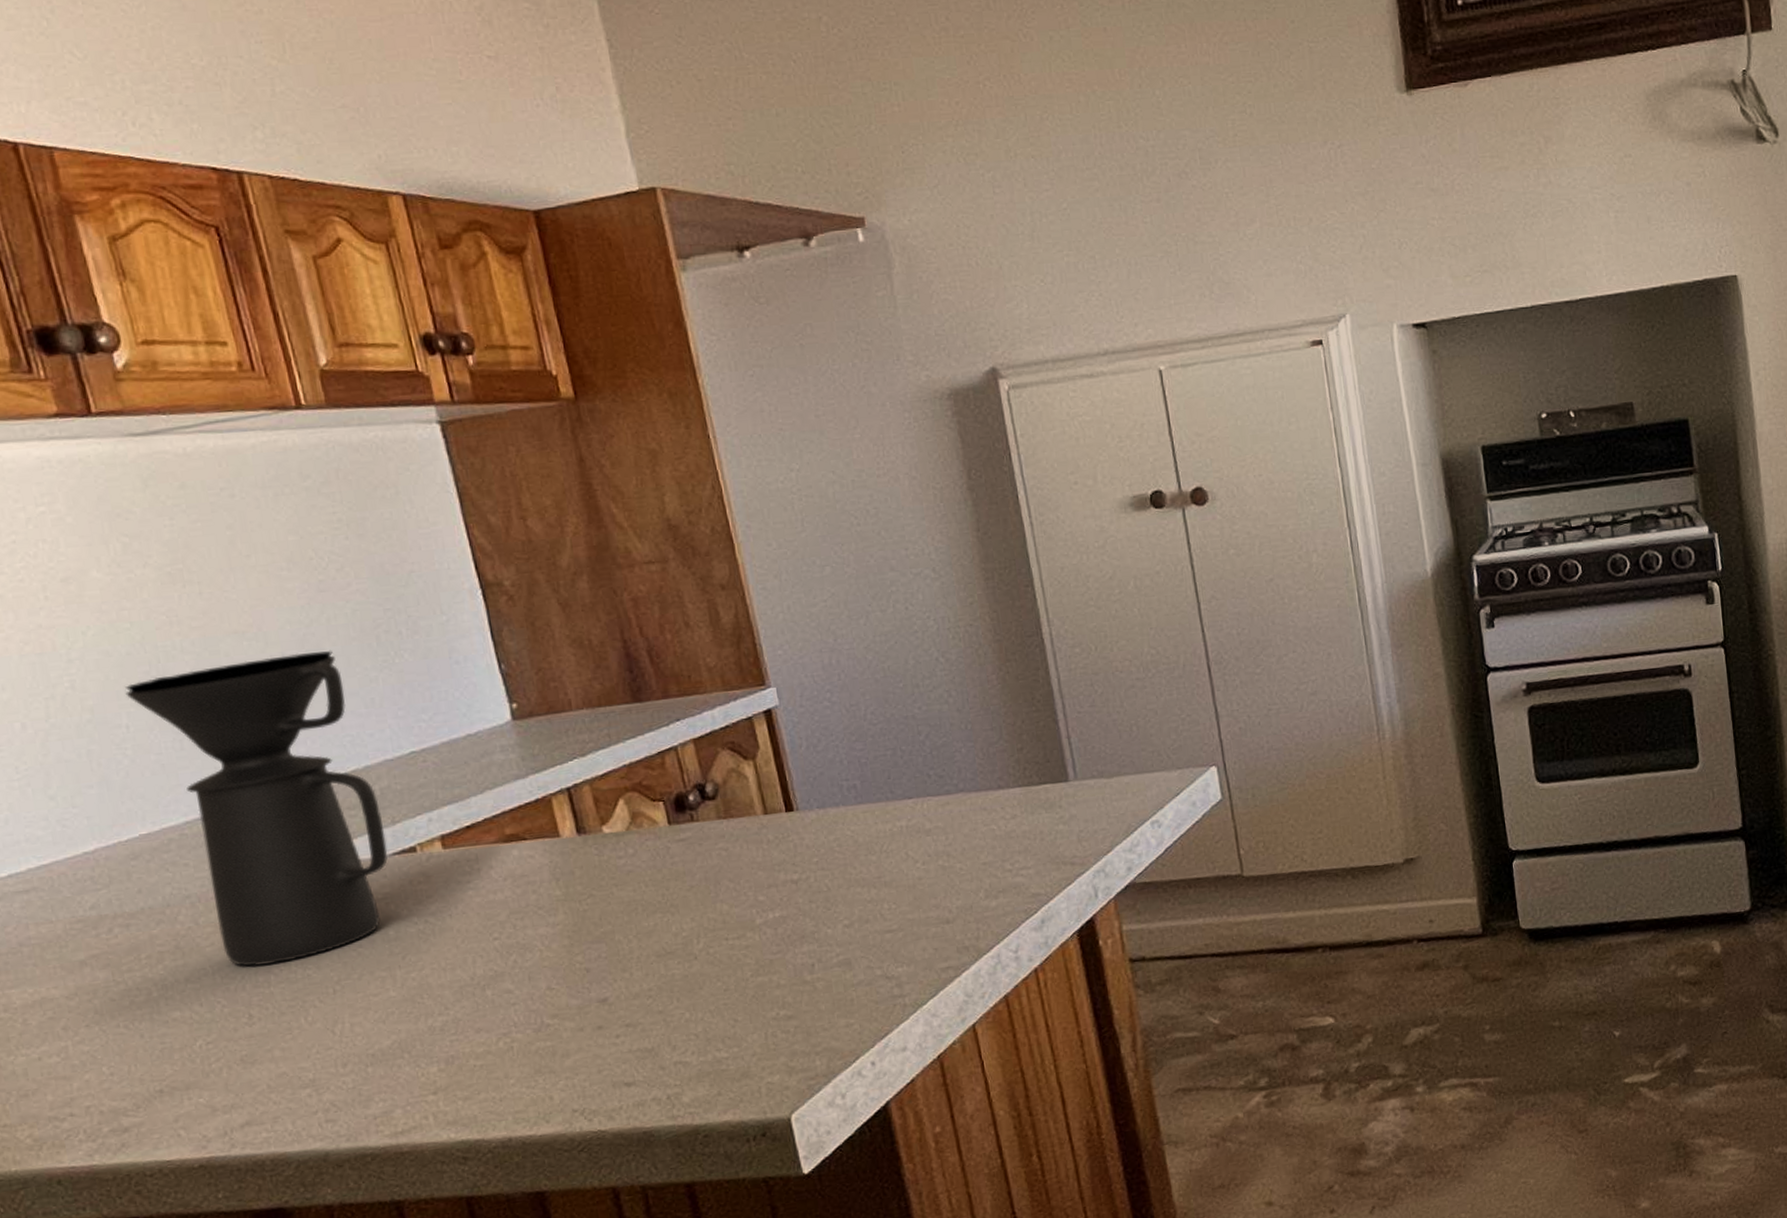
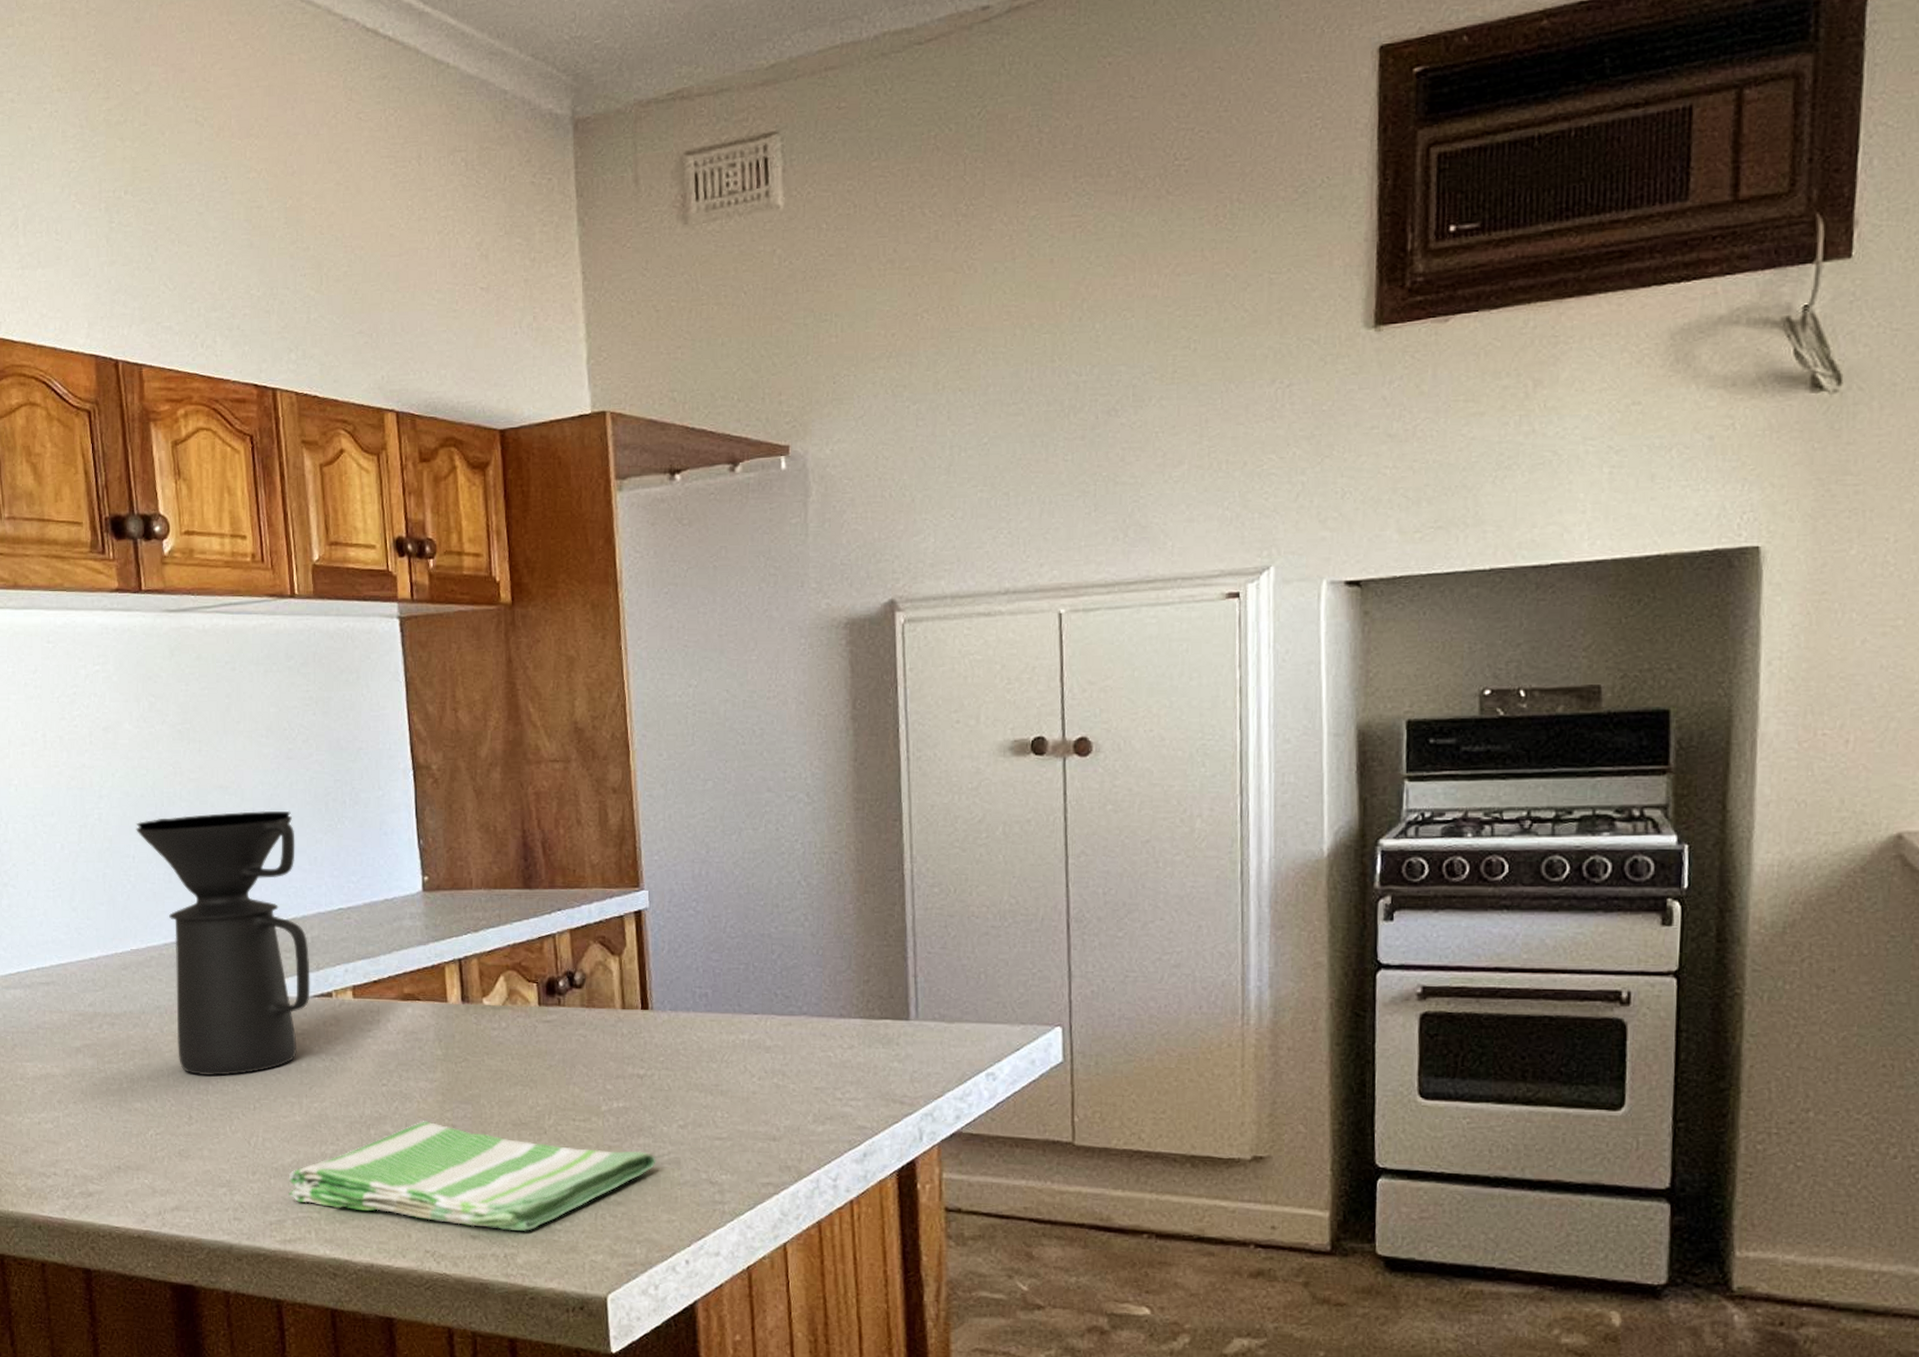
dish towel: none [391,958,825,1087] -> present [288,1121,656,1231]

